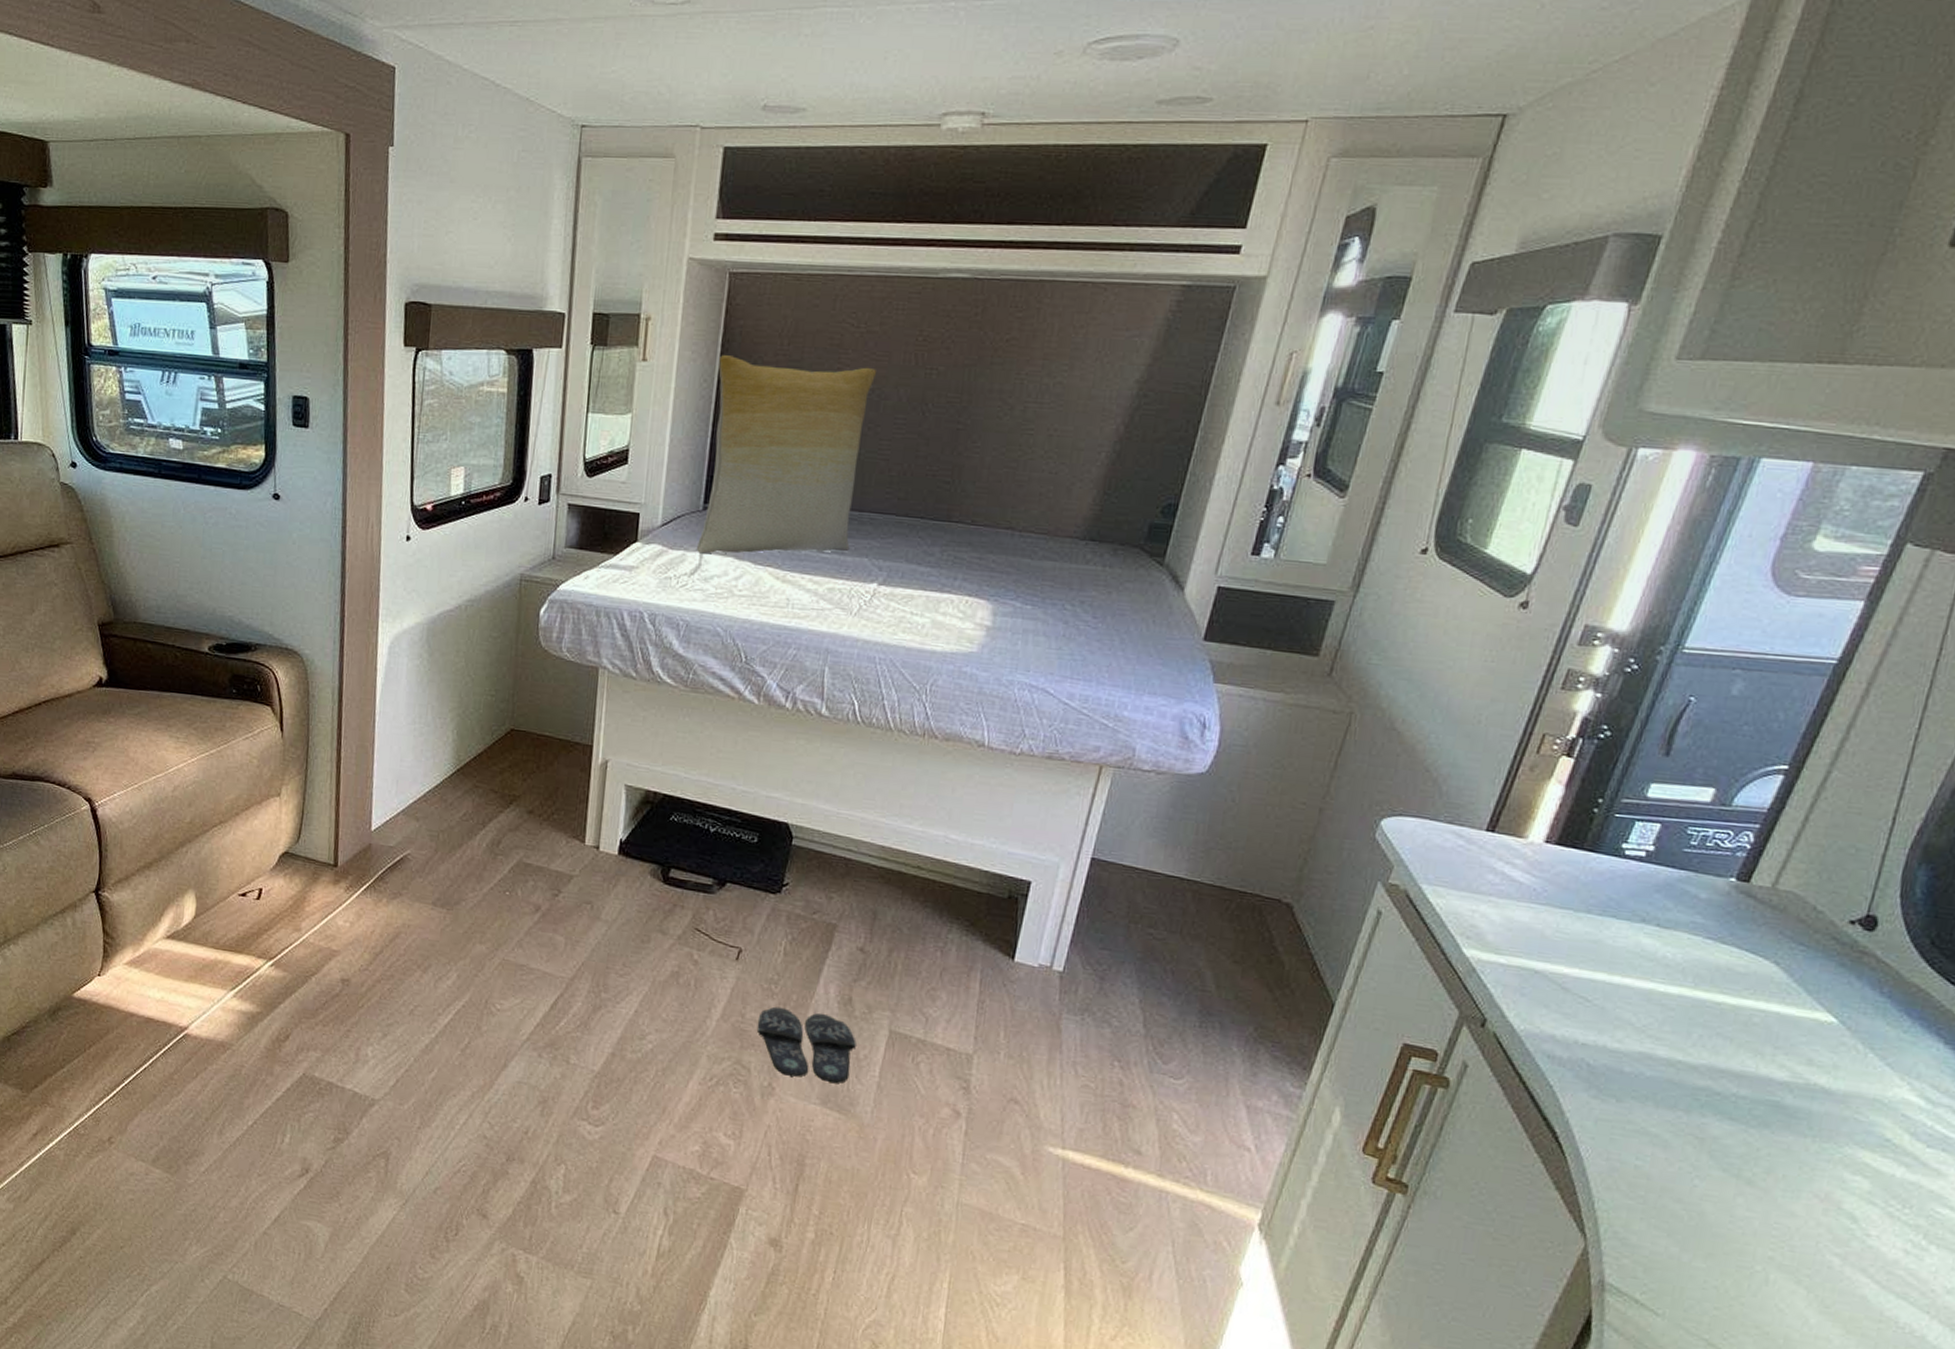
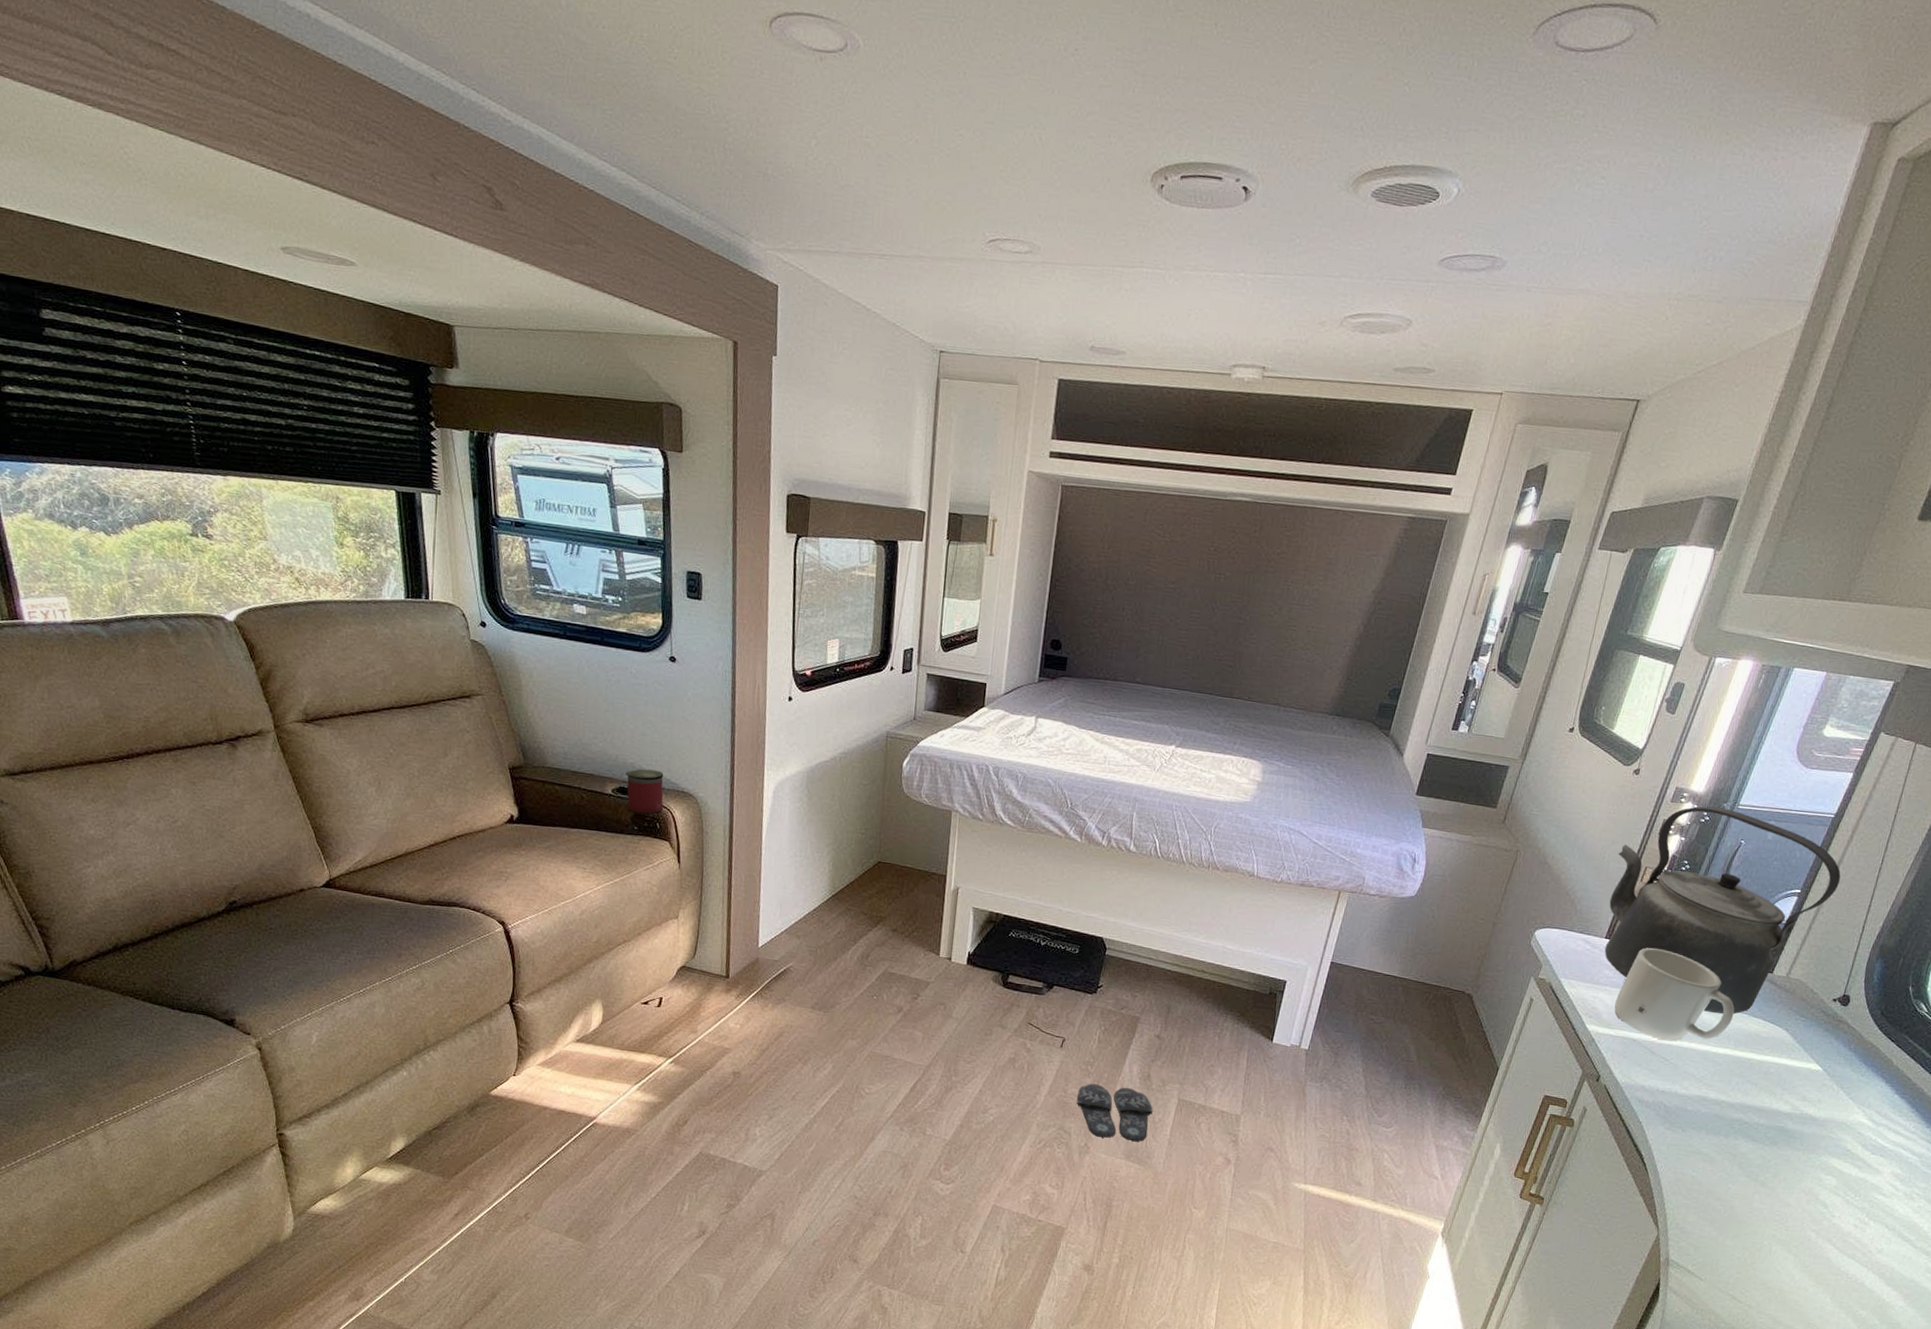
beverage cup: none [223,623,266,675] -> present [625,769,664,814]
pillow: present [697,355,878,554] -> none [1033,554,1178,720]
kettle: none [1485,650,1853,940] -> present [1604,806,1841,1015]
mug: none [1503,844,1692,975] -> present [1614,947,1735,1041]

